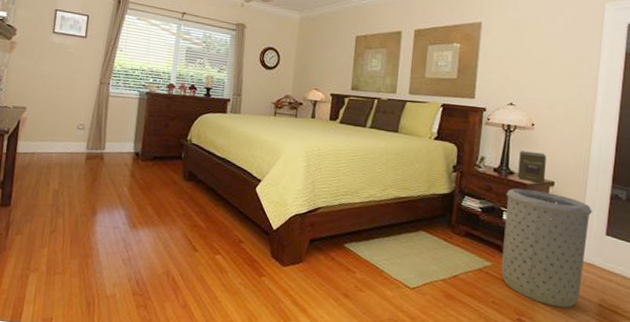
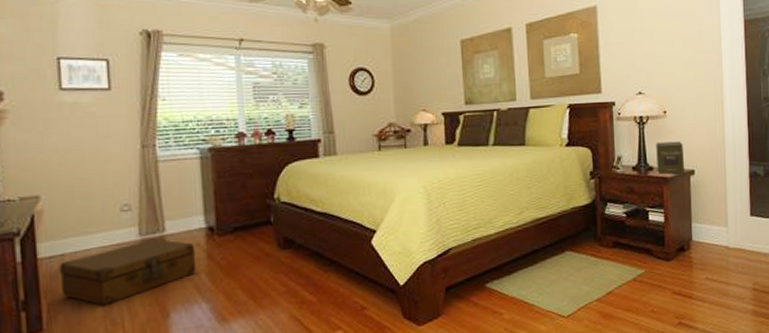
suitcase: none [28,153,124,197] -> present [59,238,197,306]
laundry basket: present [501,188,592,308] -> none [648,182,734,301]

